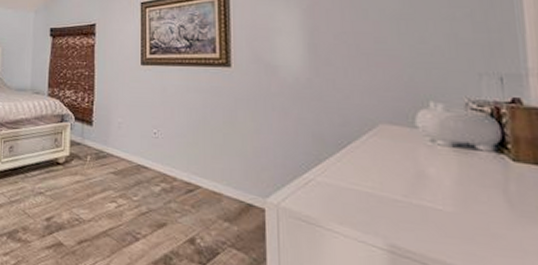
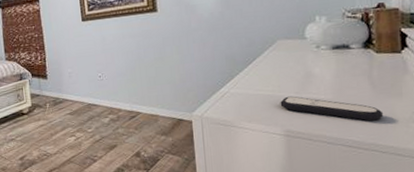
remote control: none [382,198,528,254] -> present [280,96,384,121]

